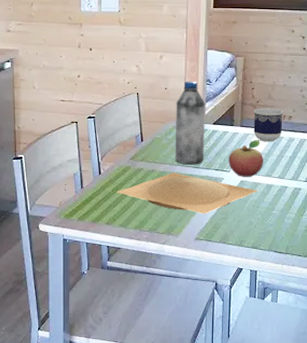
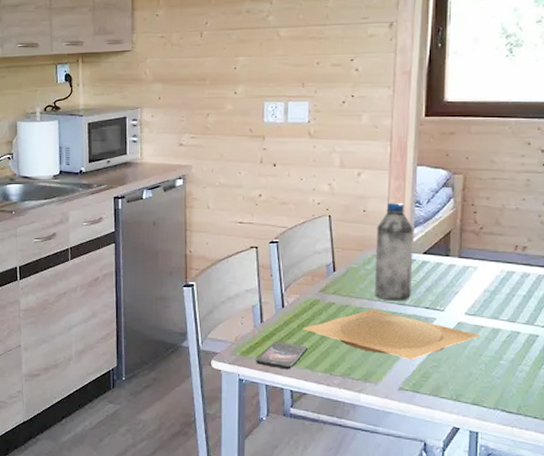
smartphone: none [78,204,121,229] -> present [256,341,307,370]
fruit: present [229,140,263,177] -> none [443,274,488,318]
cup: present [254,108,284,142] -> none [476,235,516,278]

